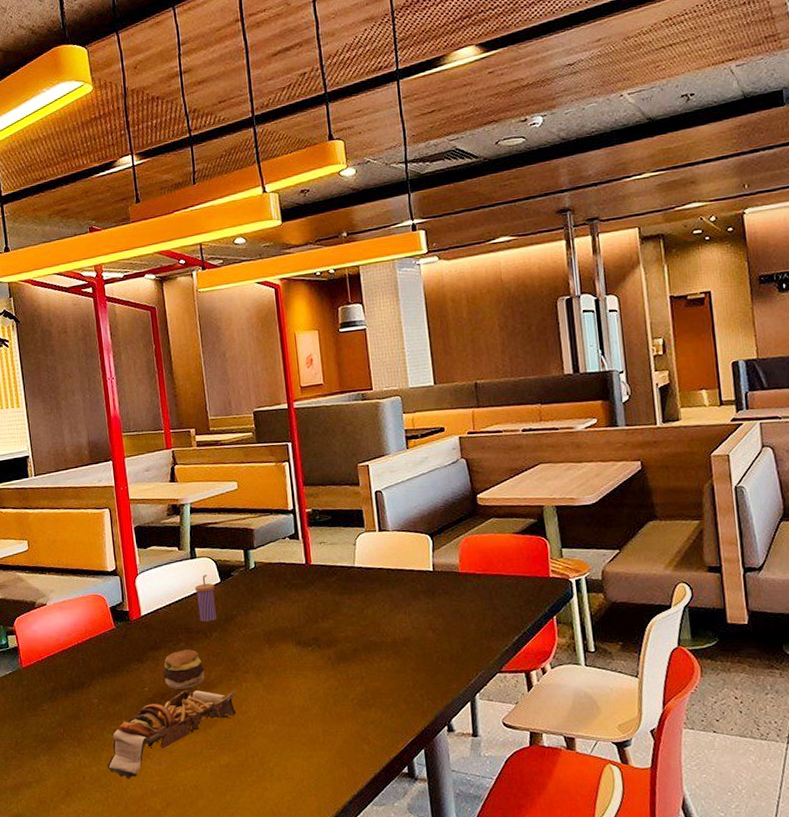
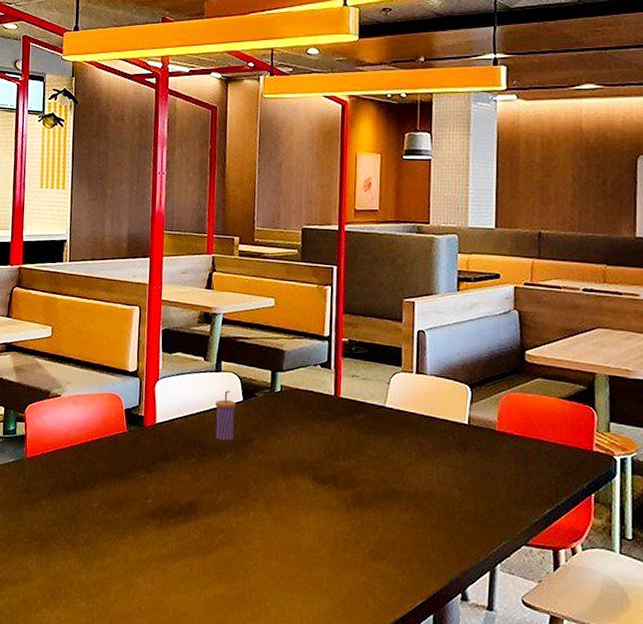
food tray: present [107,690,236,779] -> none [97,508,242,593]
burger: present [162,649,205,689] -> none [169,466,213,508]

